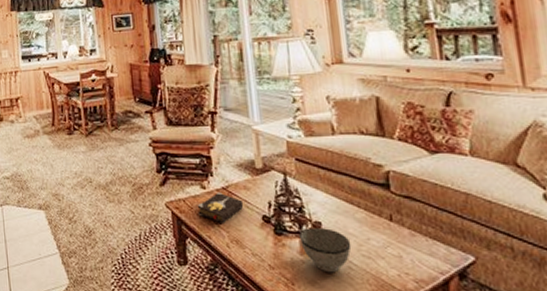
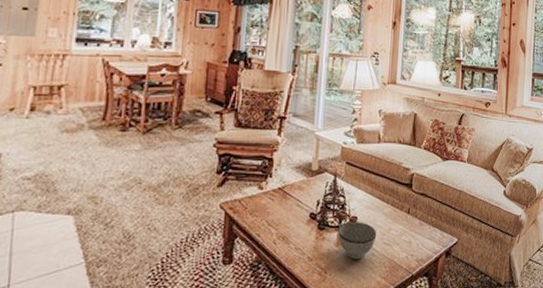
hardback book: present [197,191,244,223] -> none [251,192,296,221]

